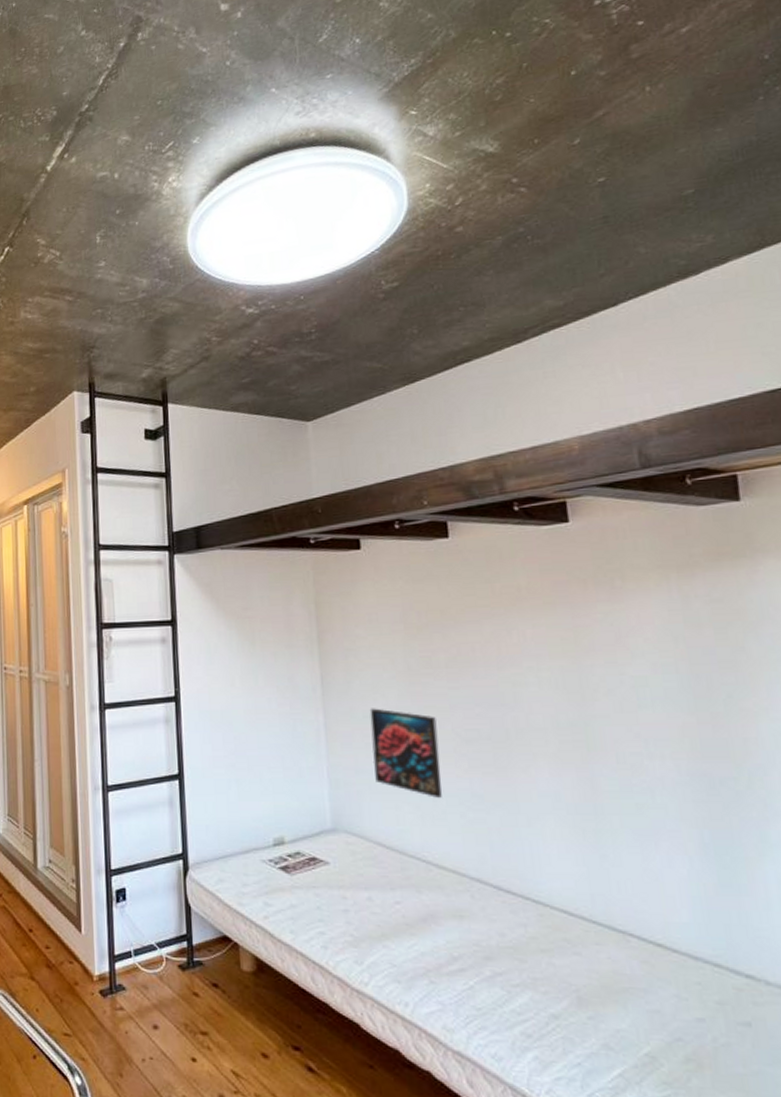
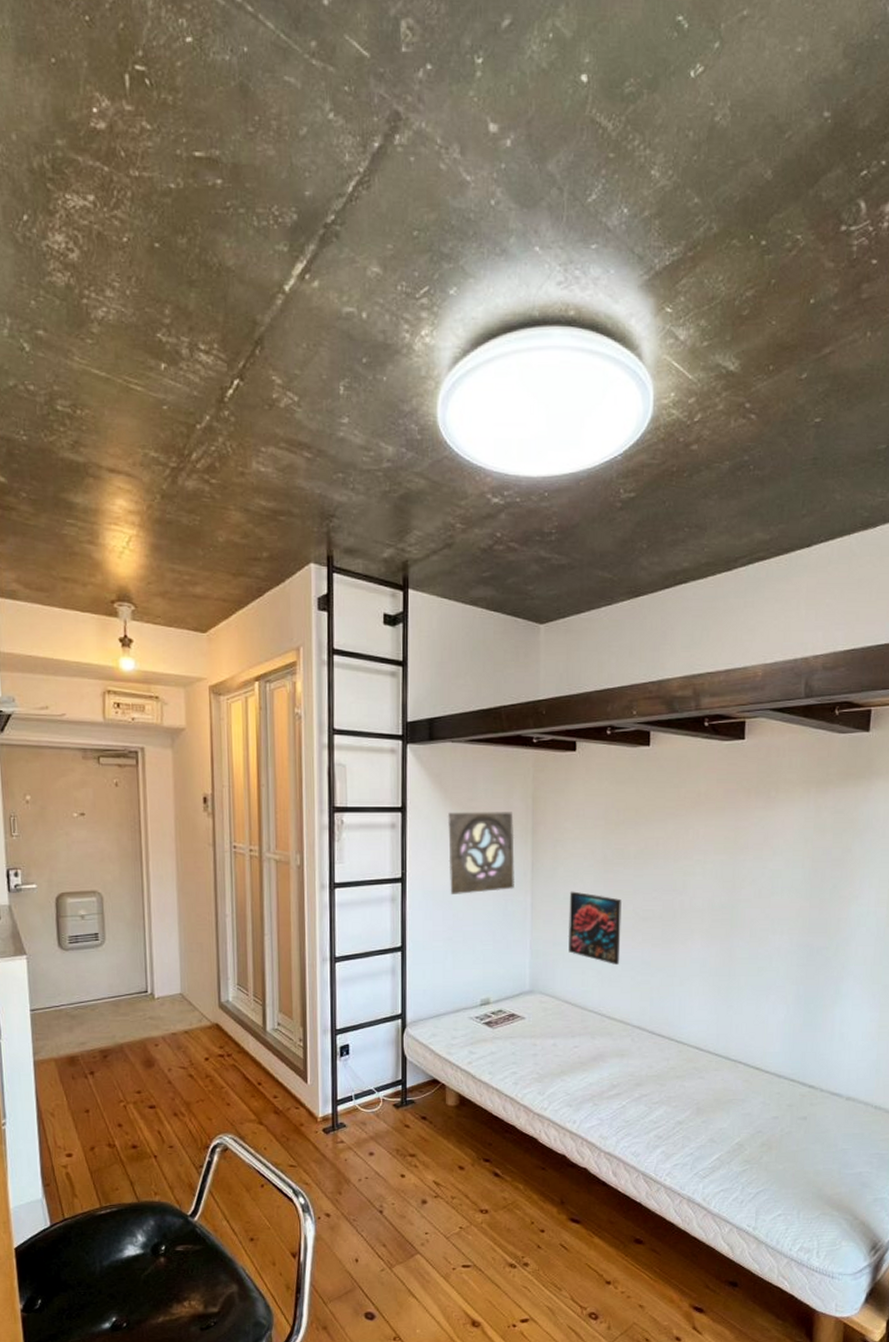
wall ornament: none [221,620,303,714] -> present [447,812,515,894]

